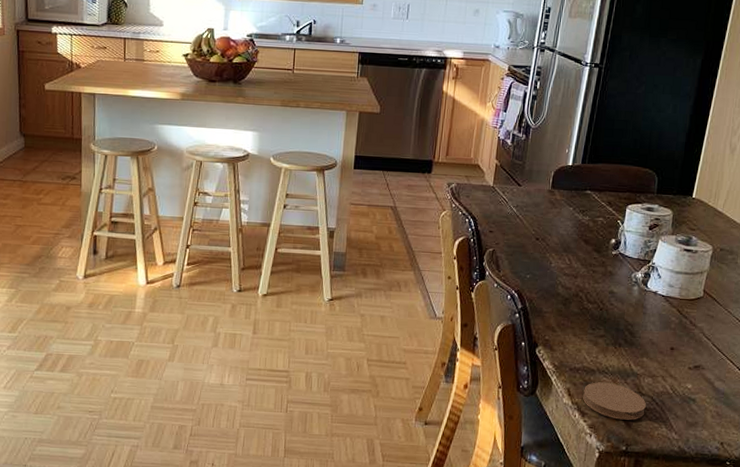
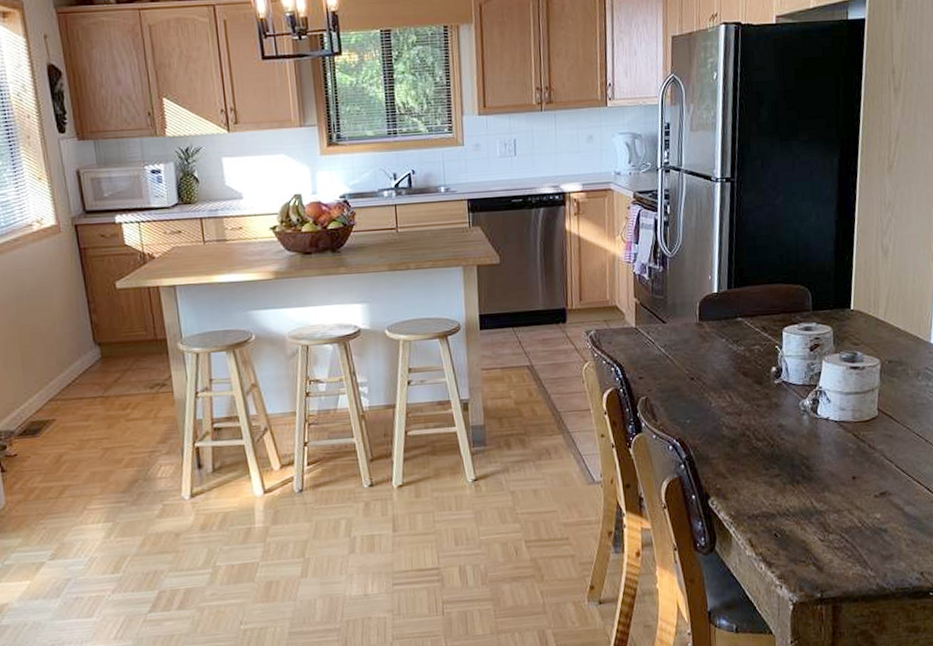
coaster: present [583,382,646,420] -> none [766,525,836,565]

